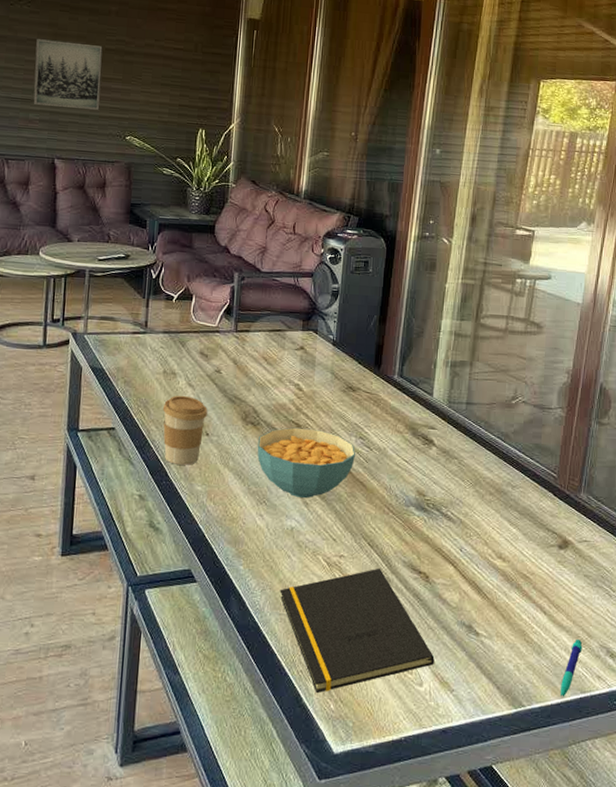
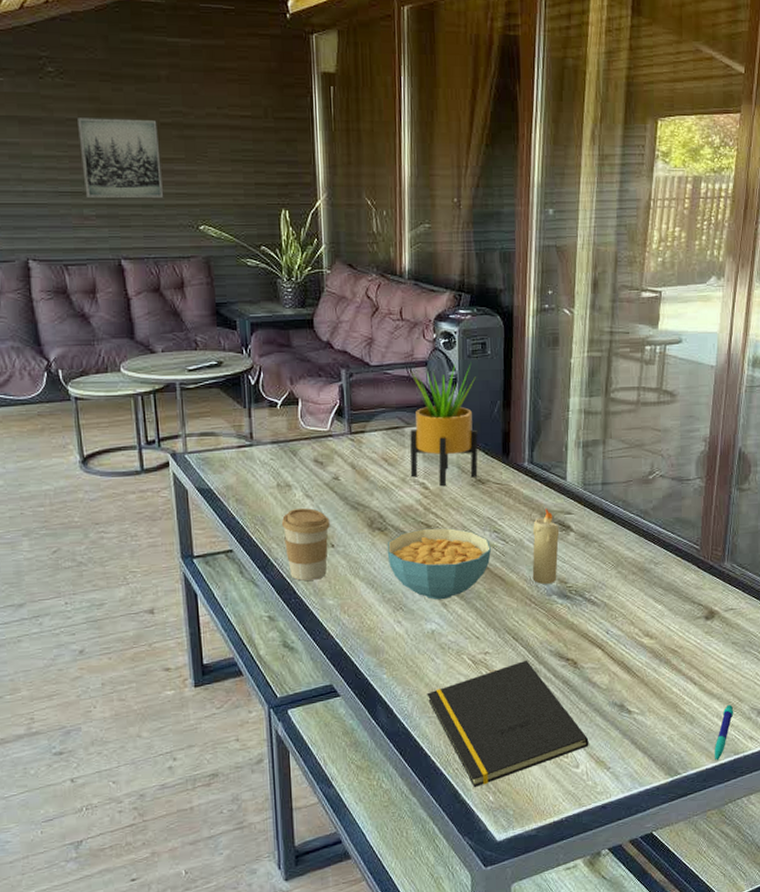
potted plant: none [287,278,356,390] -> present [410,364,478,487]
candle: none [392,421,422,495] -> present [532,508,560,584]

